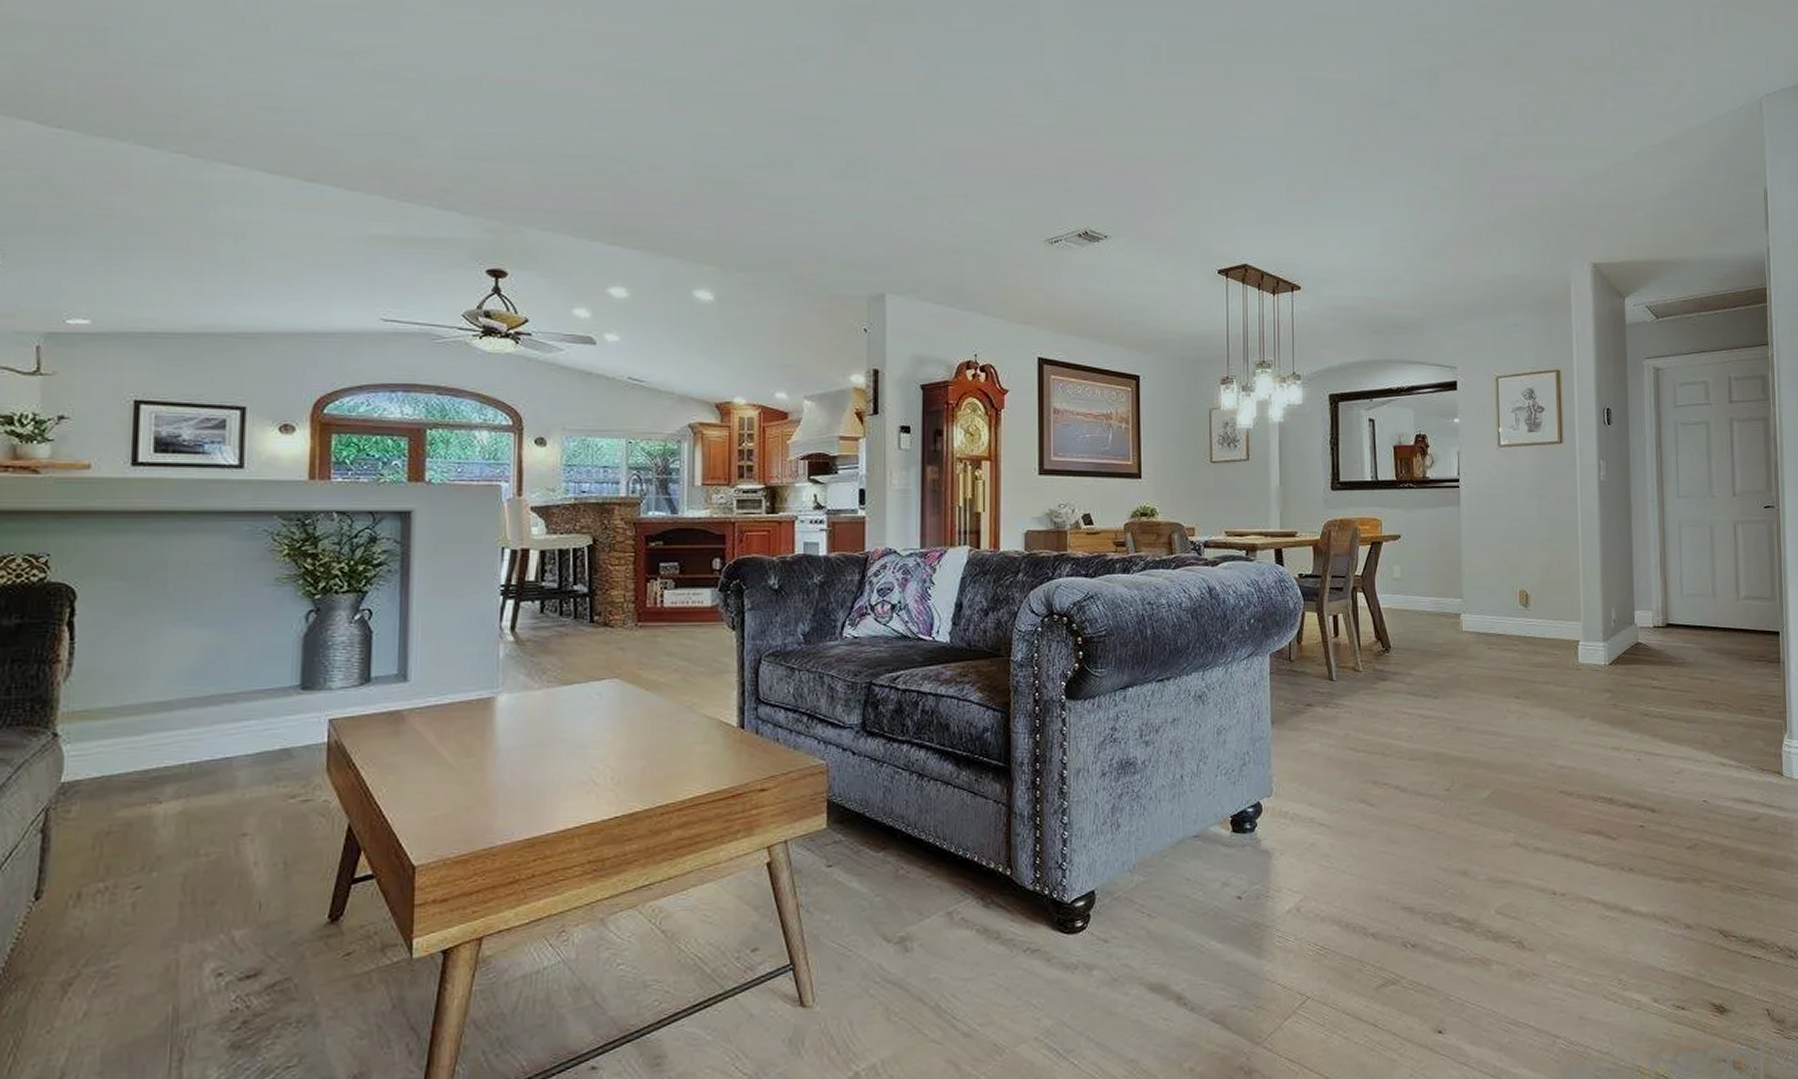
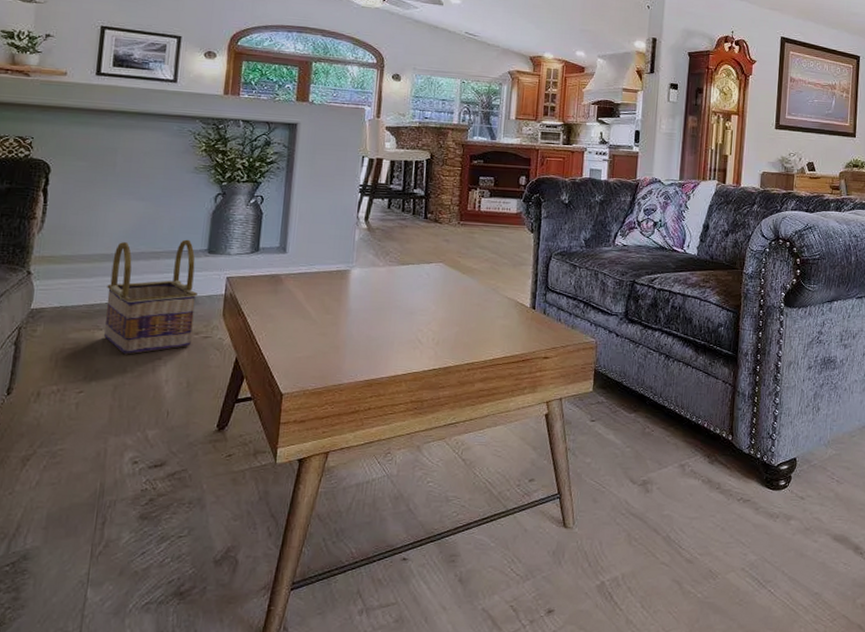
basket: none [164,674,290,833] -> present [103,239,197,355]

